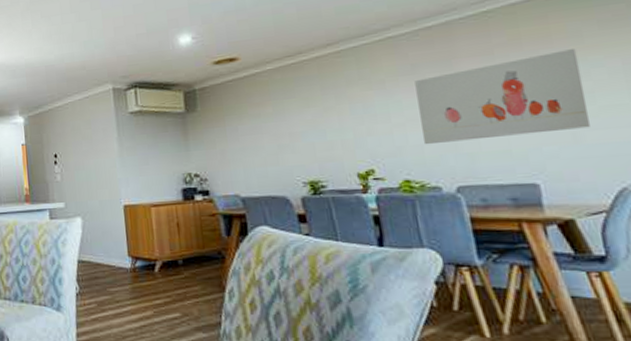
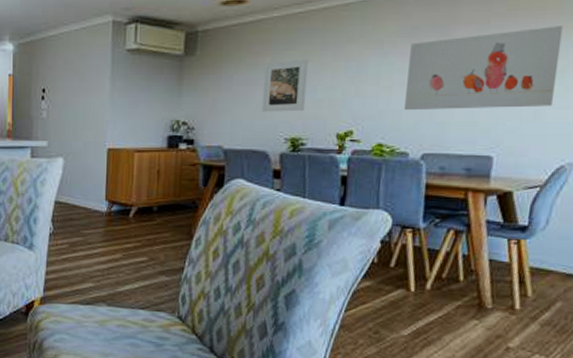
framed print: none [267,104,318,158] -> present [261,58,309,112]

